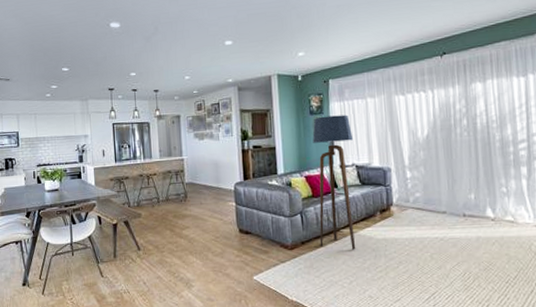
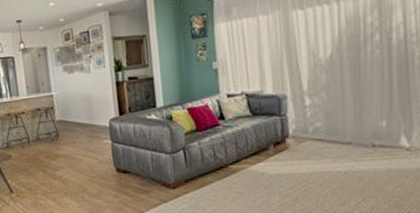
floor lamp: present [312,114,356,250] -> none [195,36,247,187]

